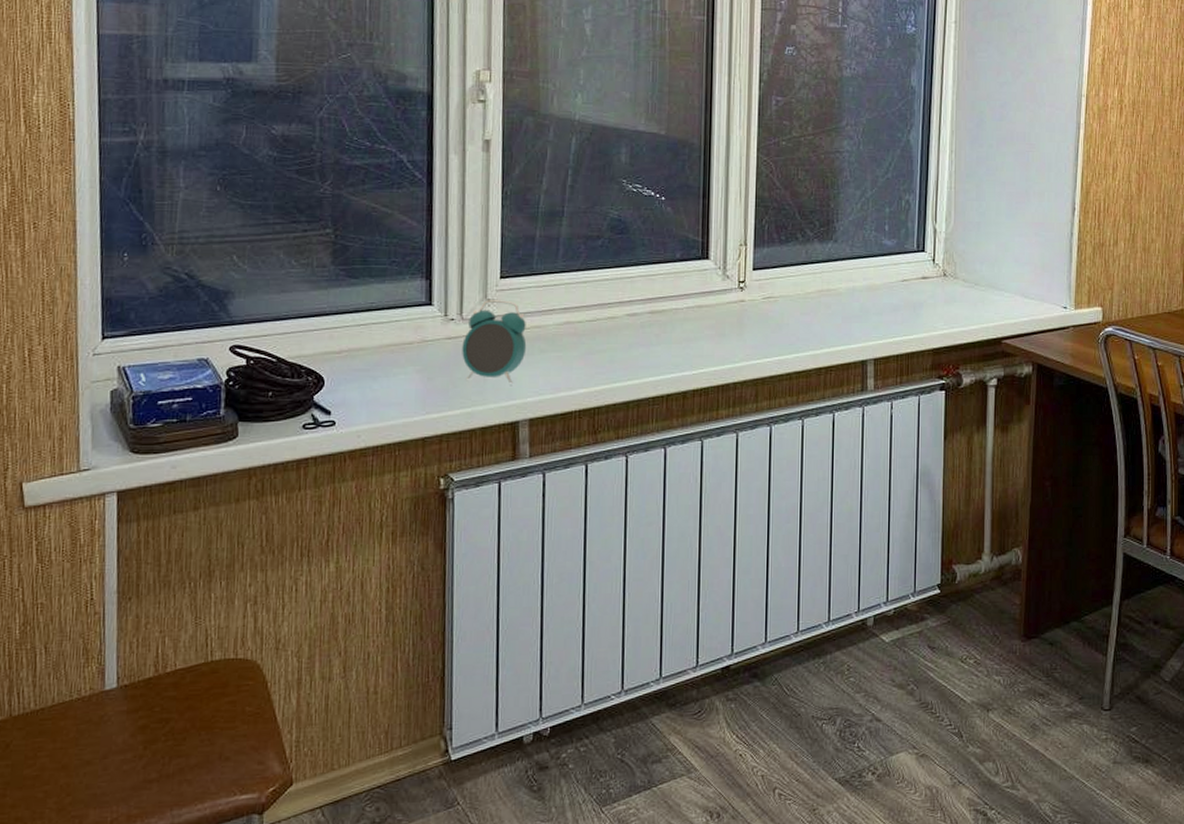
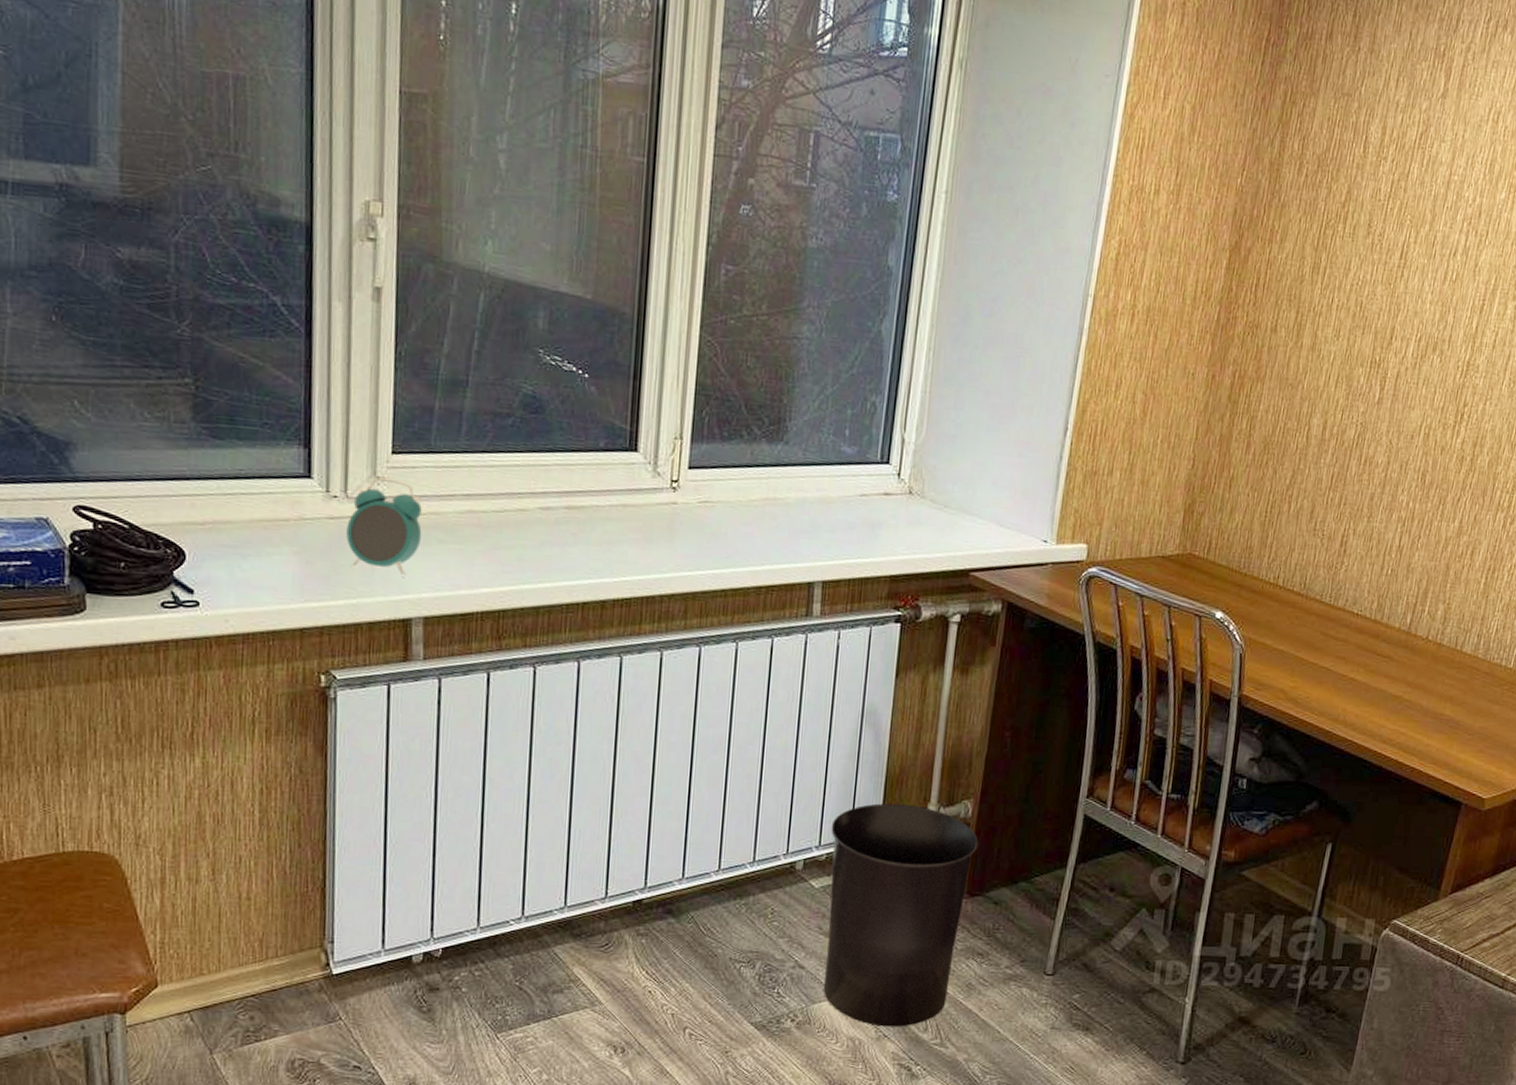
waste bin: none [896,556,1030,774] -> present [824,803,979,1027]

